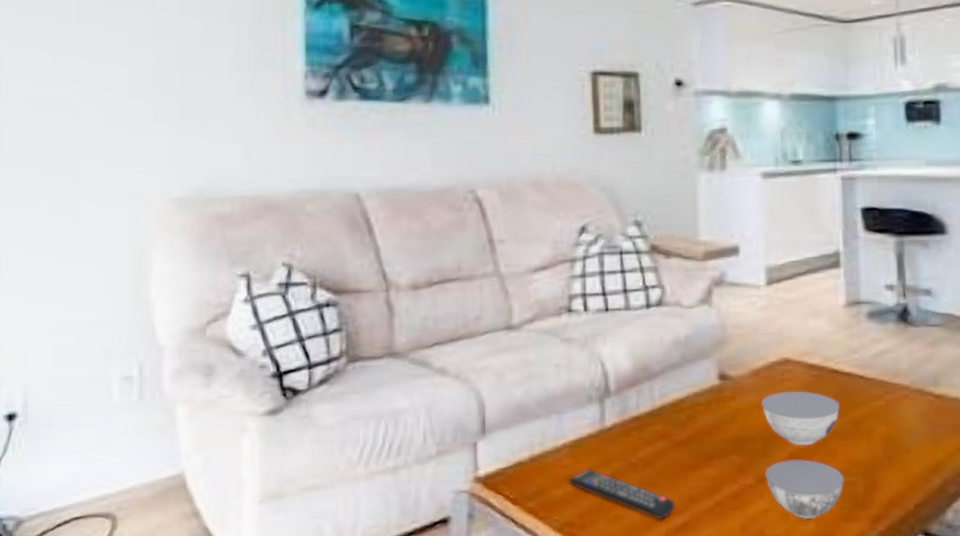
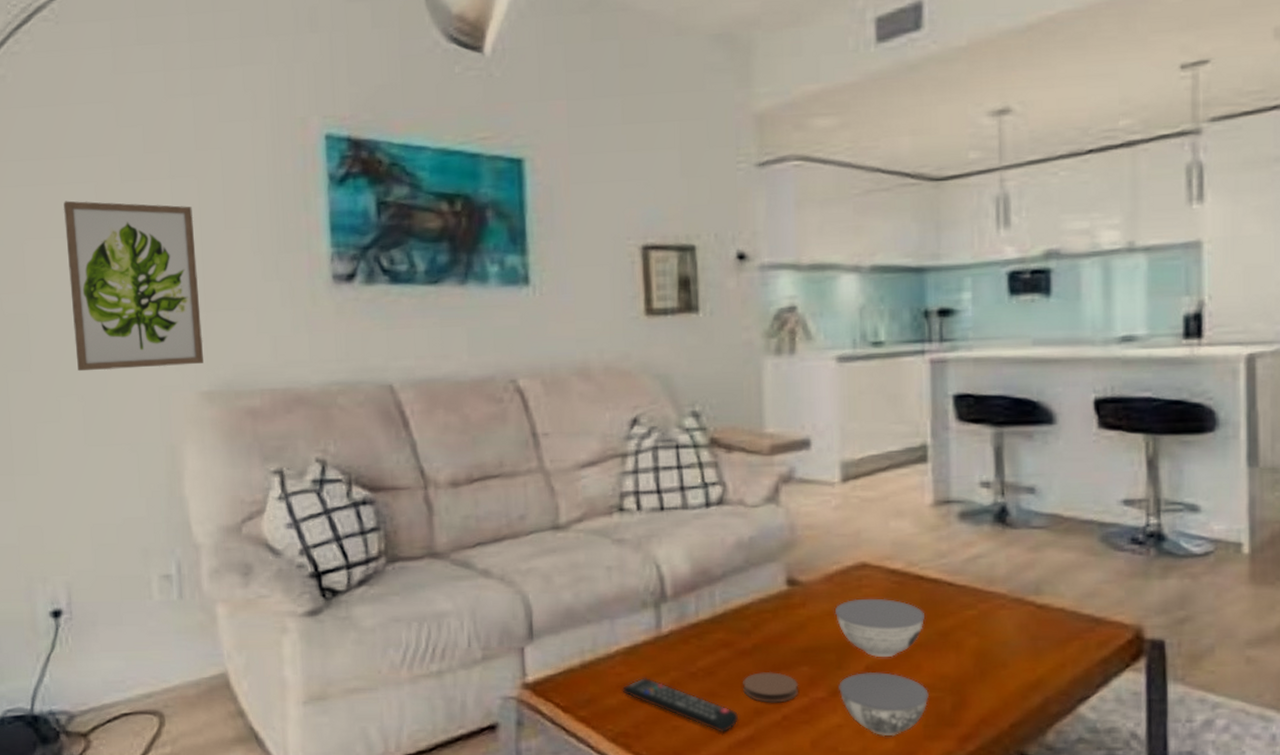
wall art: none [46,15,176,178] -> present [63,200,203,372]
coaster: none [679,460,730,490] -> present [743,671,799,703]

